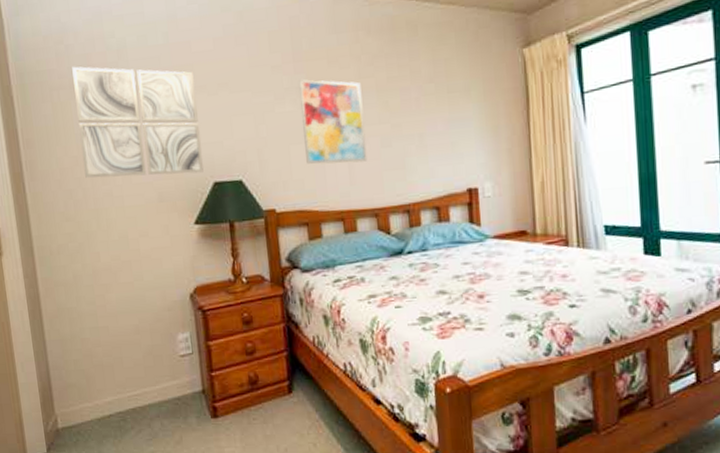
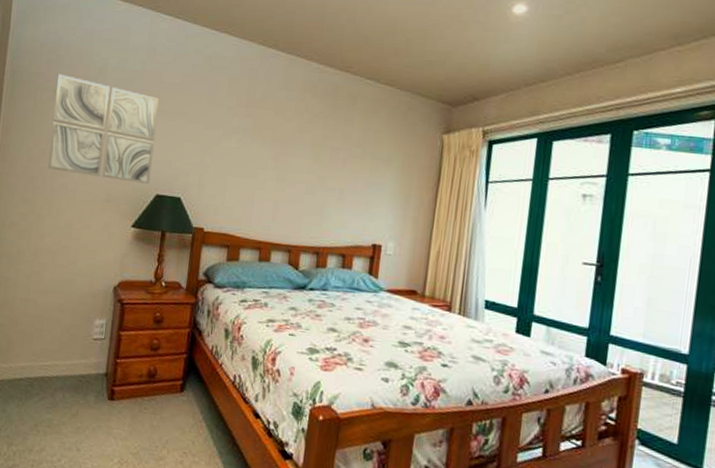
wall art: present [299,79,367,164] -> none [239,123,299,203]

